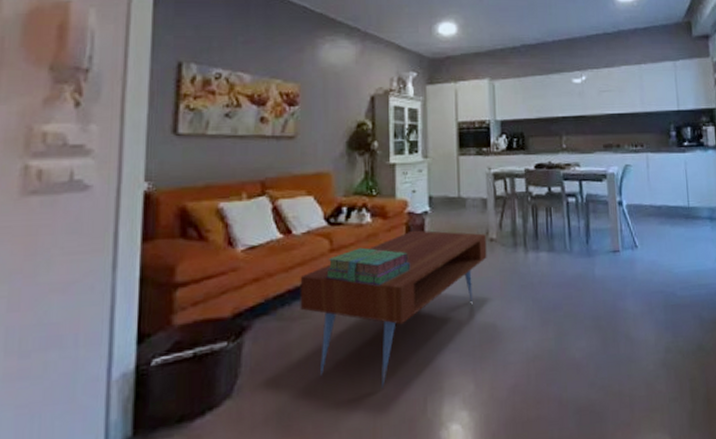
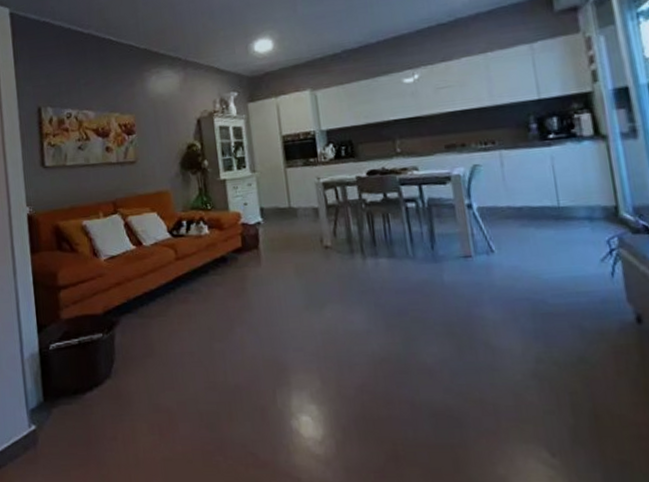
coffee table: present [300,230,487,390] -> none [153,239,323,380]
stack of books: present [326,247,411,286] -> none [174,256,249,290]

